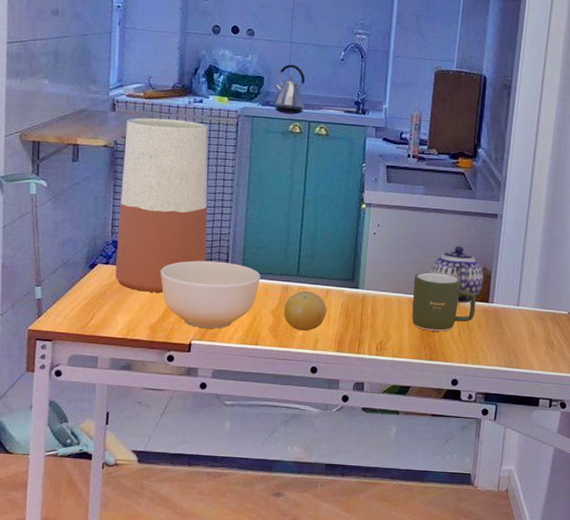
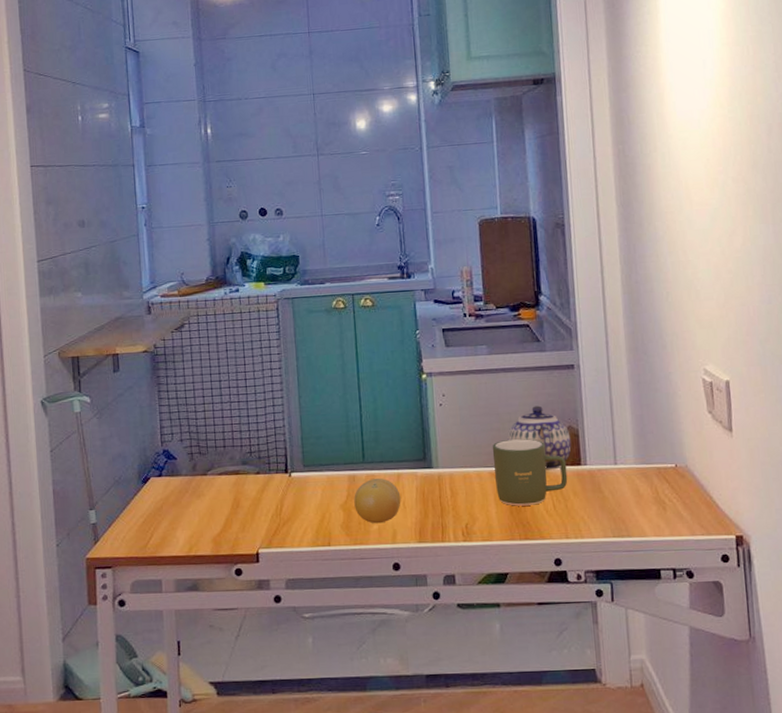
vase: present [115,117,209,293] -> none [163,312,263,502]
bowl: present [160,260,261,329] -> none [216,457,324,534]
kettle: present [274,64,305,115] -> none [311,237,346,290]

